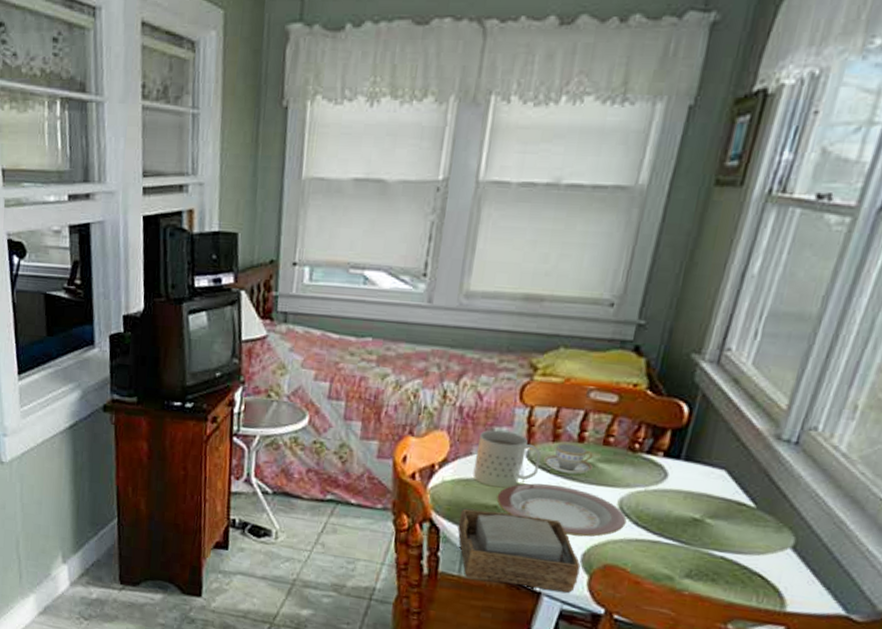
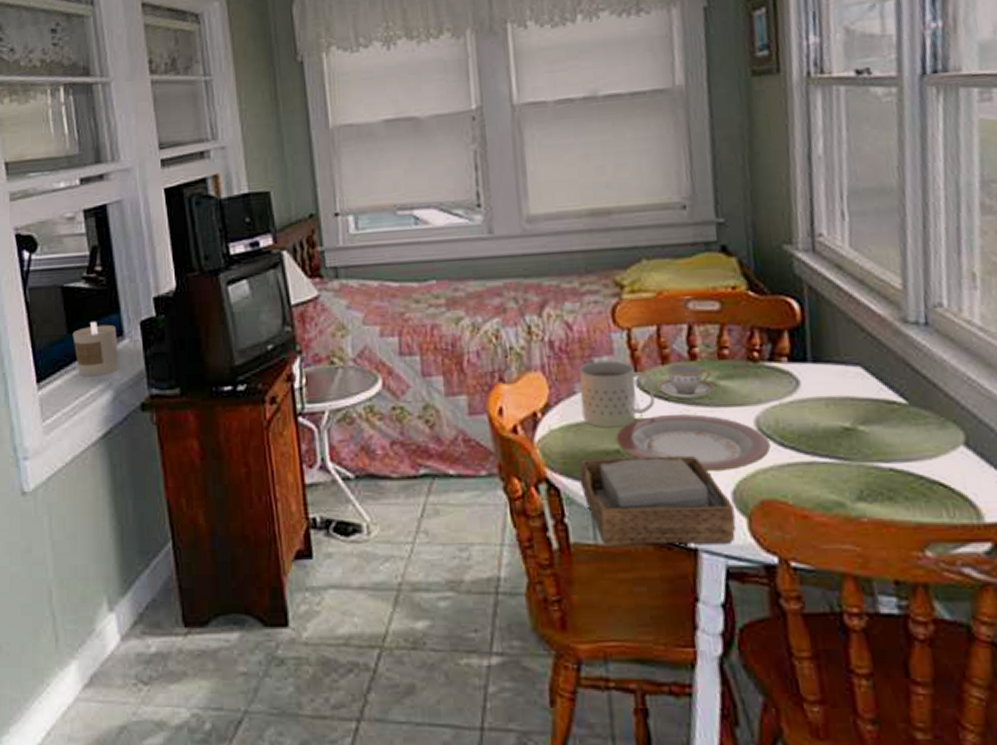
candle: none [51,329,89,377] -> present [72,322,120,377]

